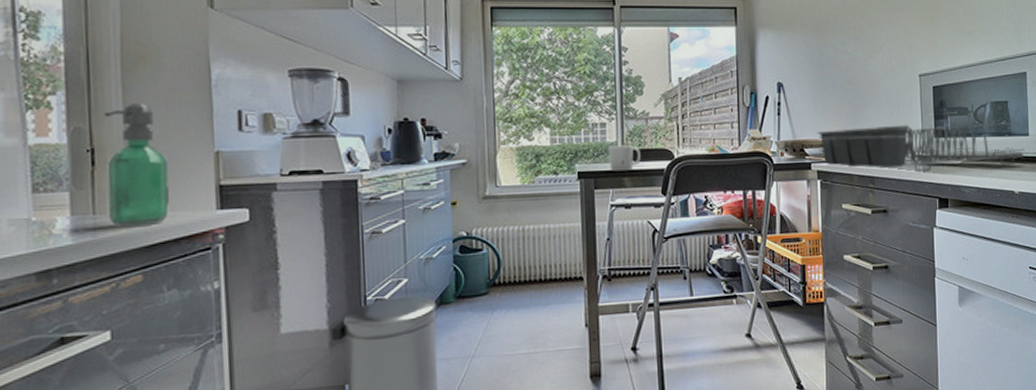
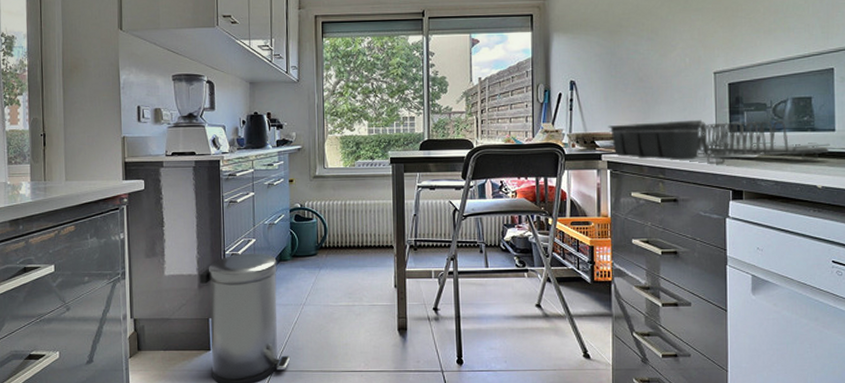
soap dispenser: present [104,103,170,227] -> none [51,101,93,190]
mug: present [608,145,642,172] -> none [417,135,445,158]

